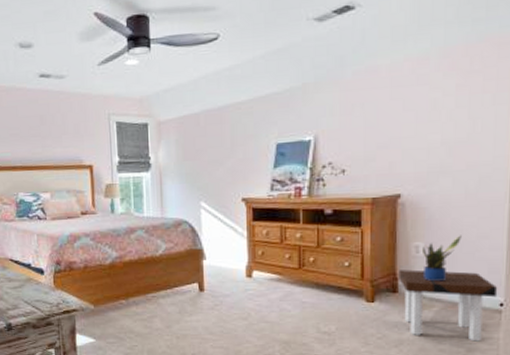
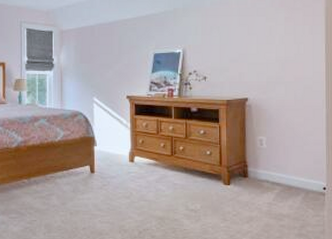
side table: present [399,269,498,342] -> none [248,159,321,219]
potted plant: present [421,235,462,282] -> none [264,132,293,169]

